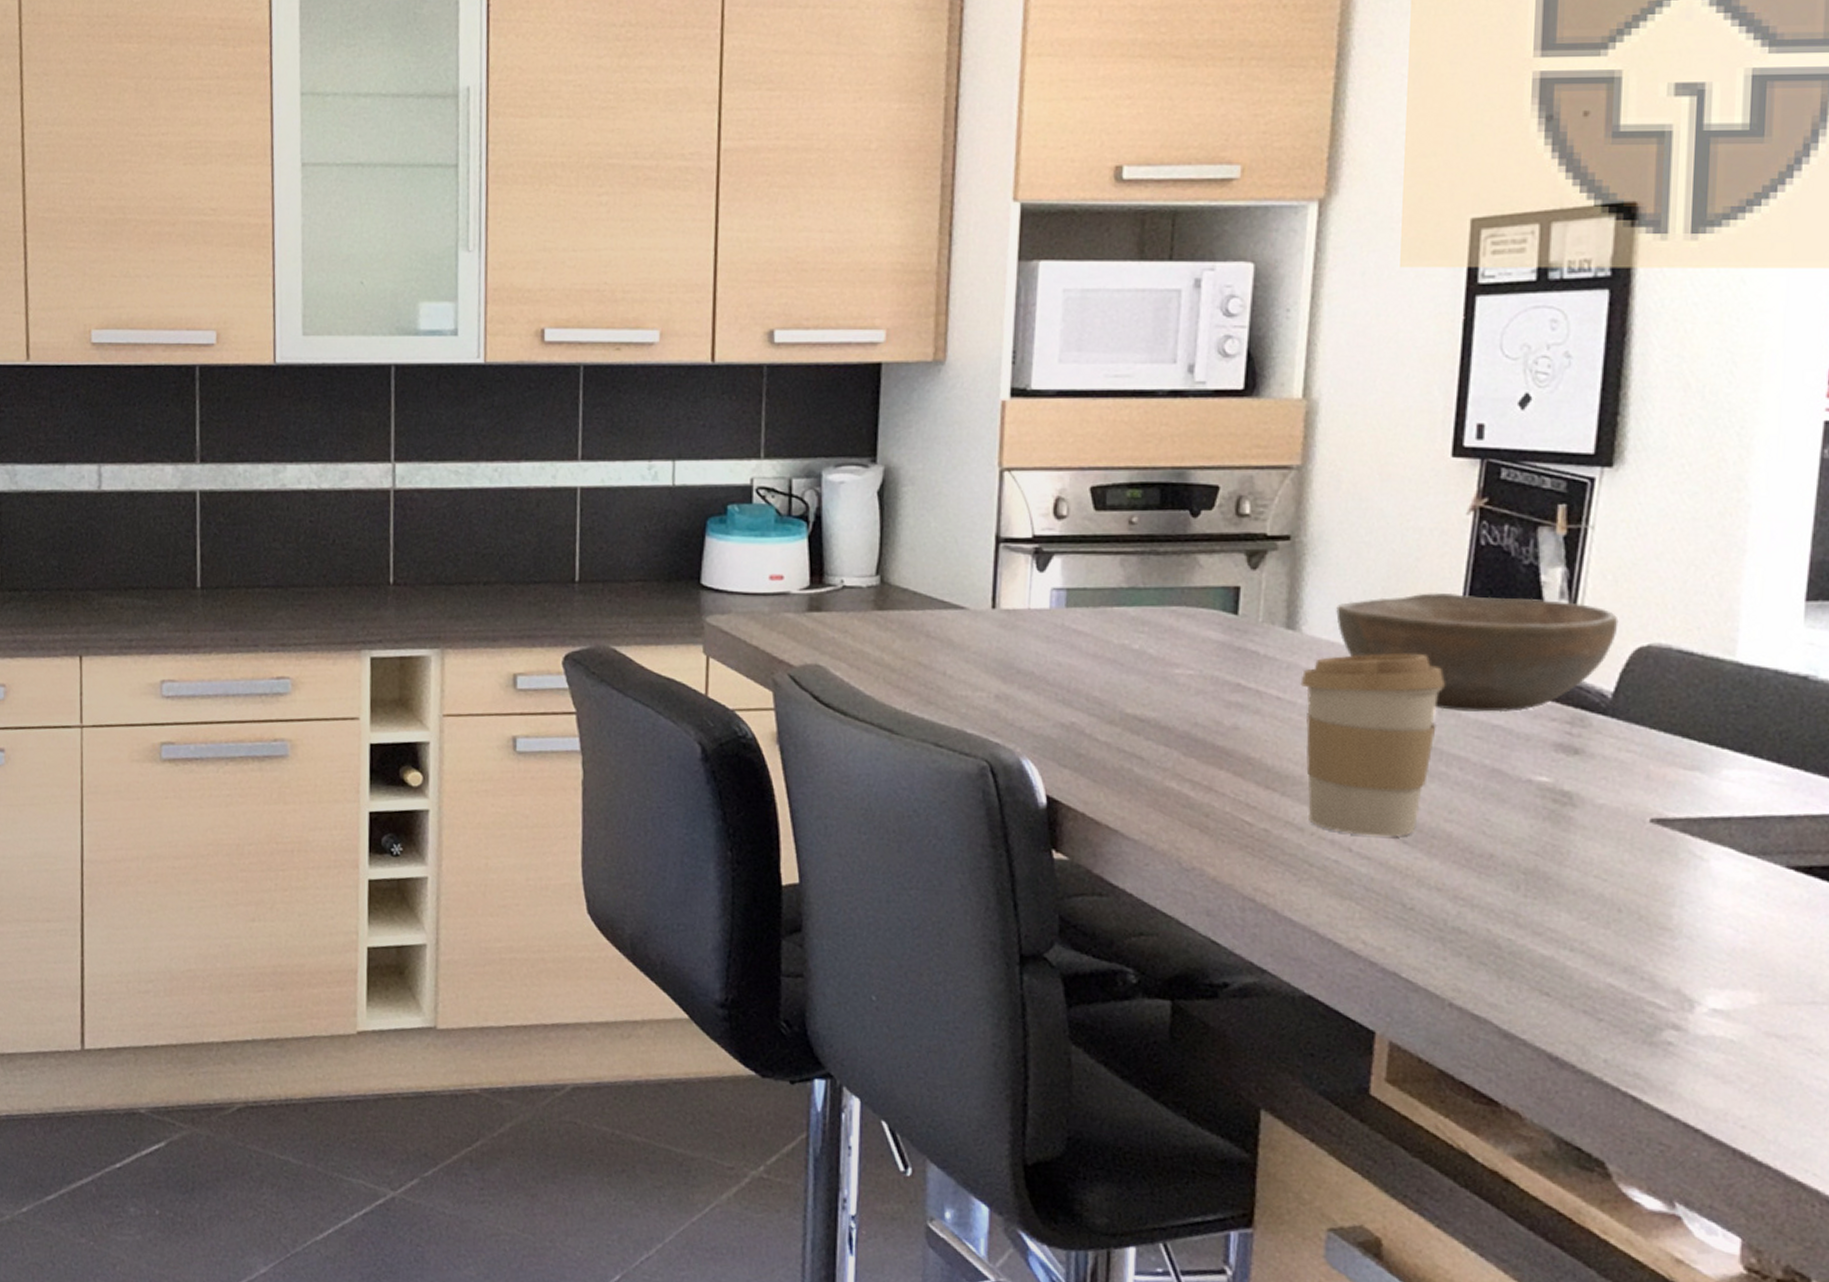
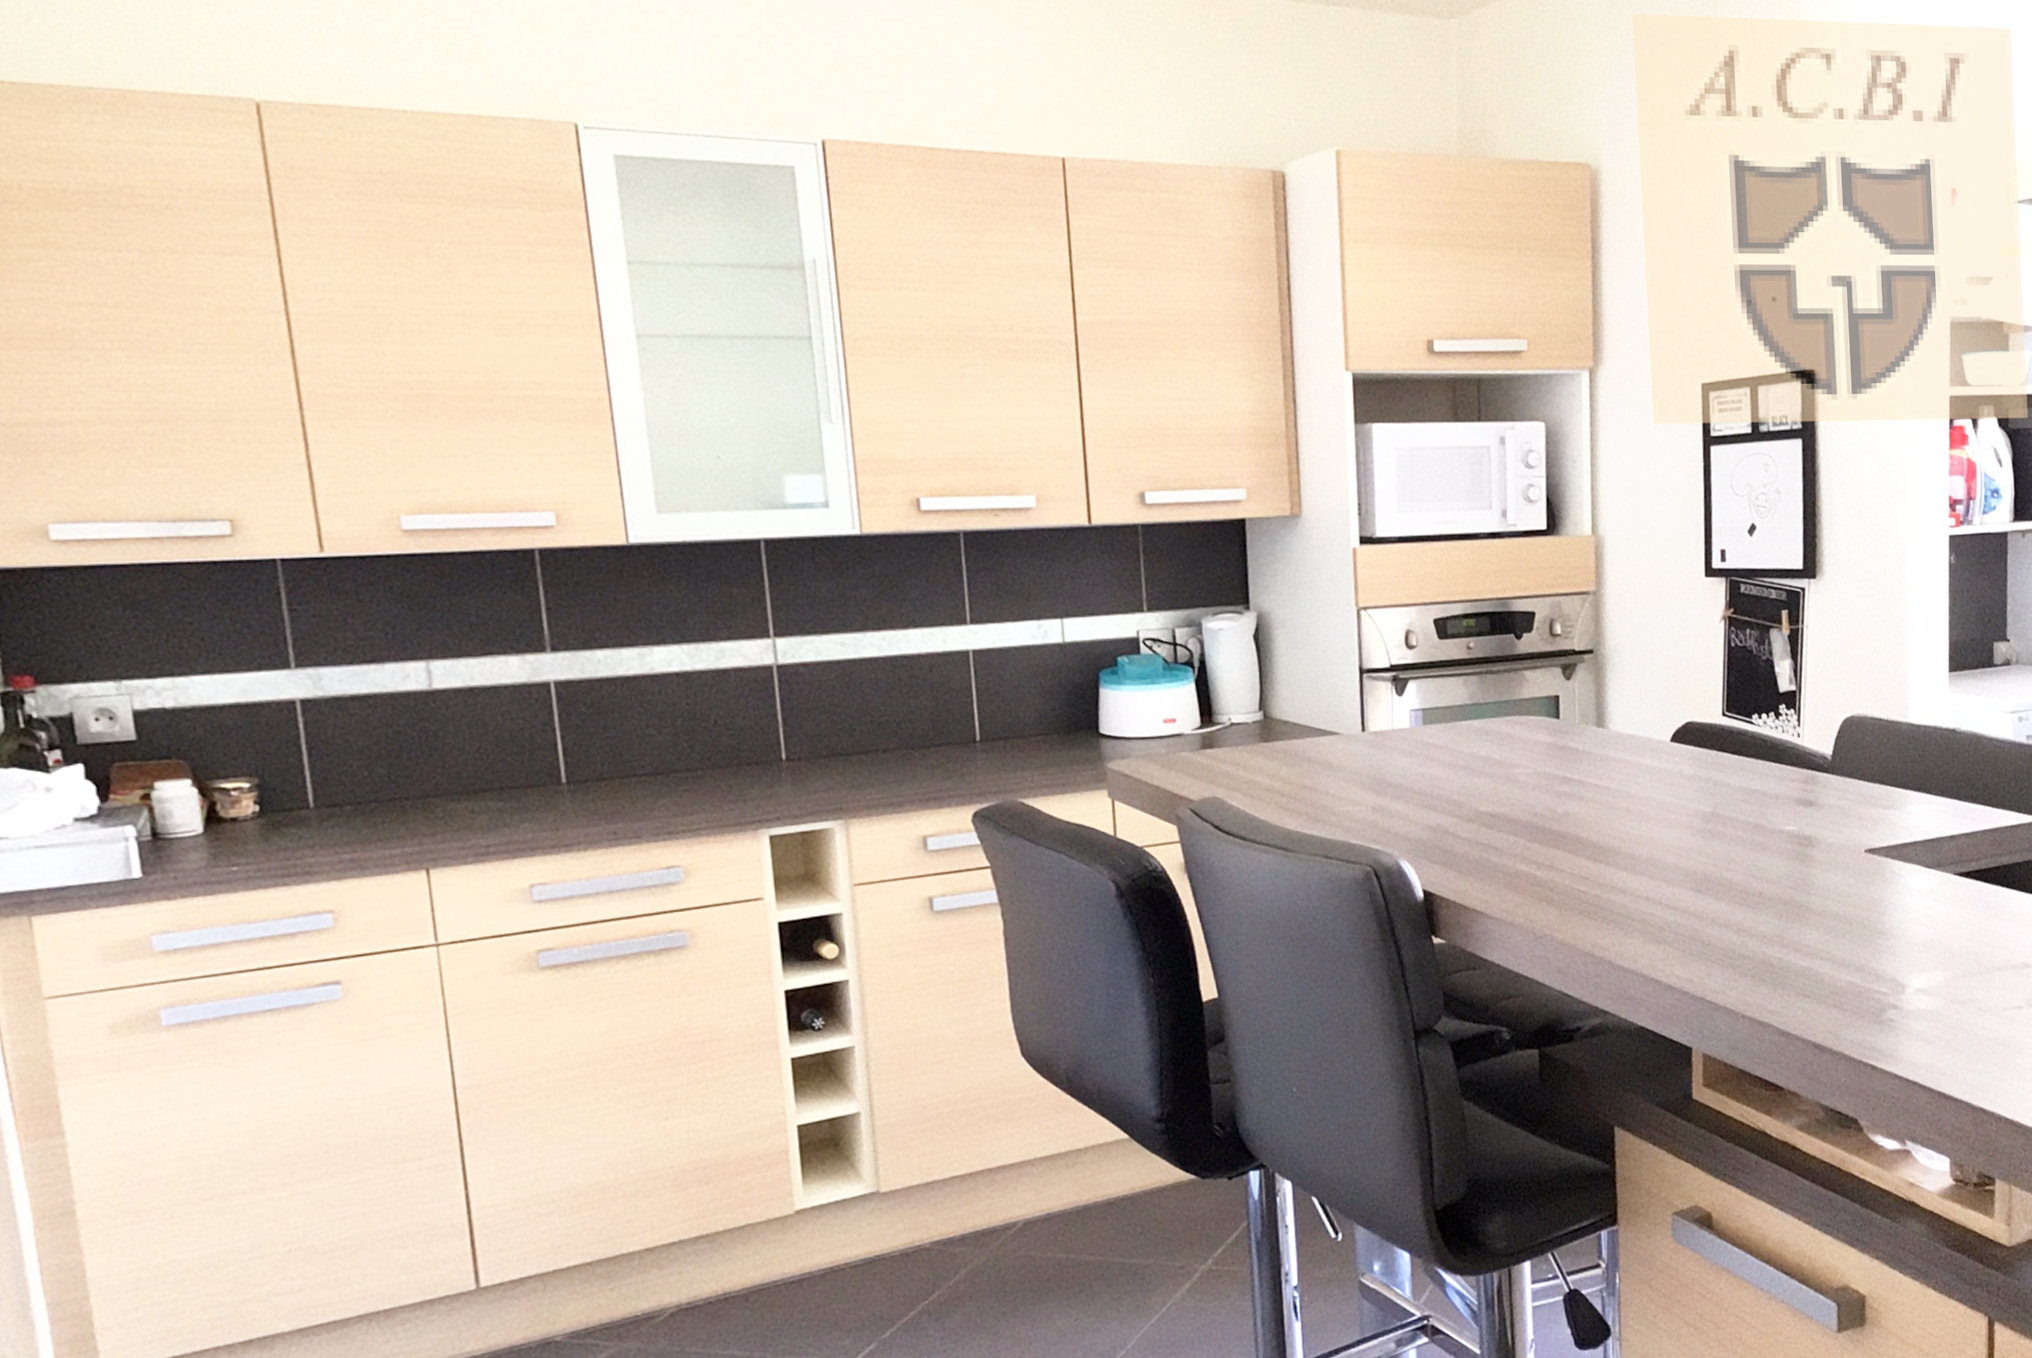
coffee cup: present [1300,653,1445,837] -> none [1612,738,1716,890]
bowl: present [1336,592,1619,713] -> none [1633,686,1831,781]

